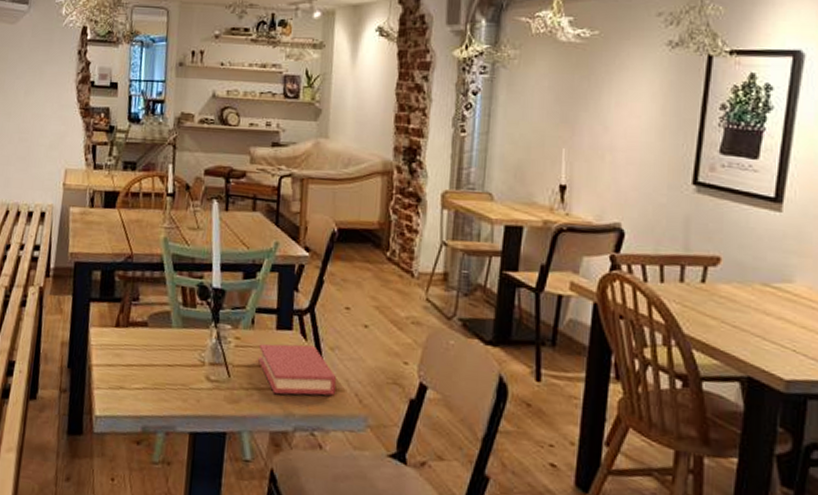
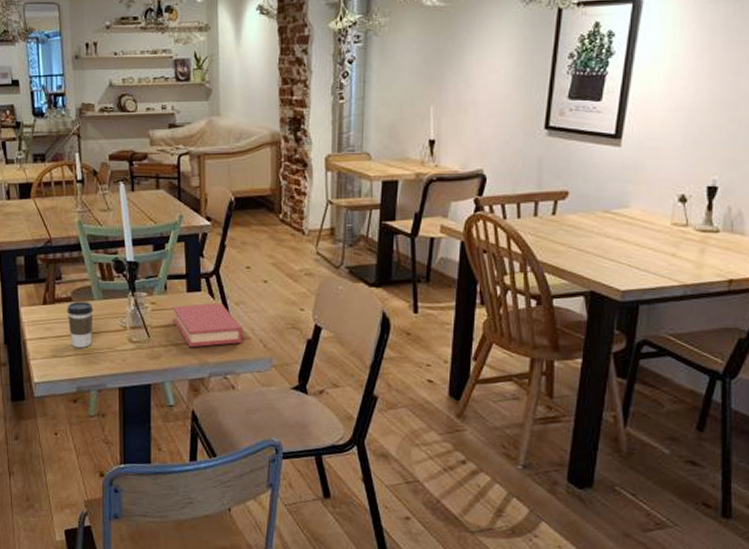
coffee cup: none [140,327,171,382] -> present [67,301,94,348]

